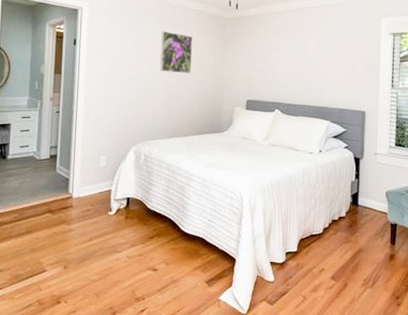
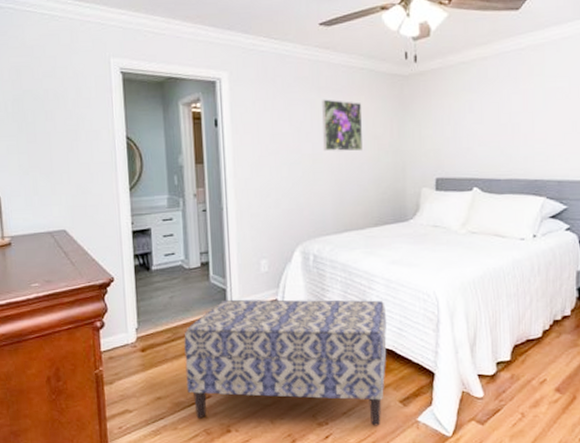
bench: none [26,187,200,303] -> present [184,299,387,426]

